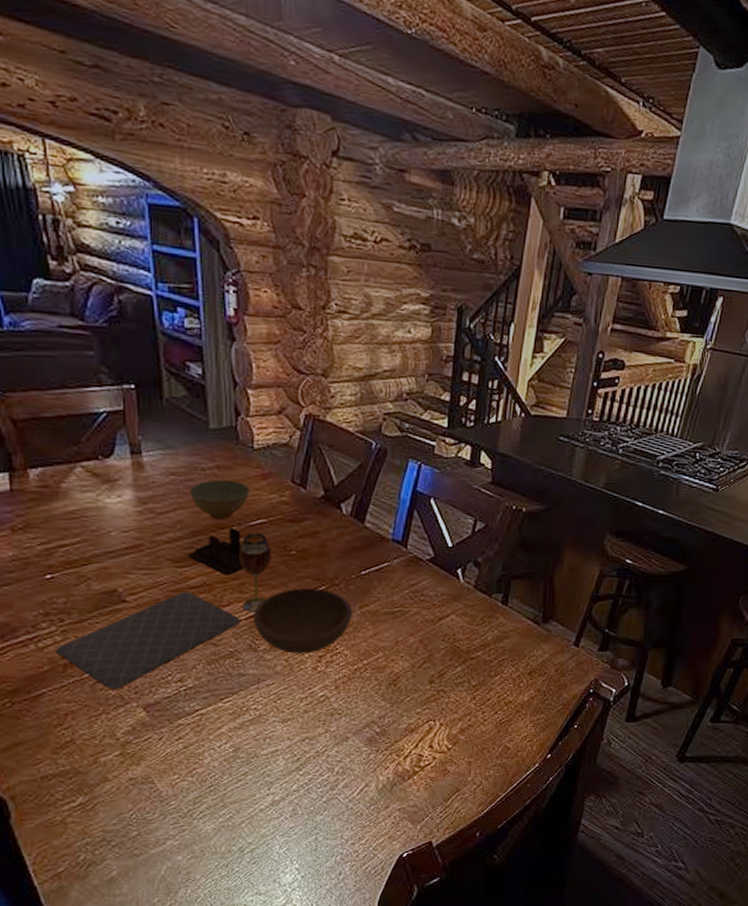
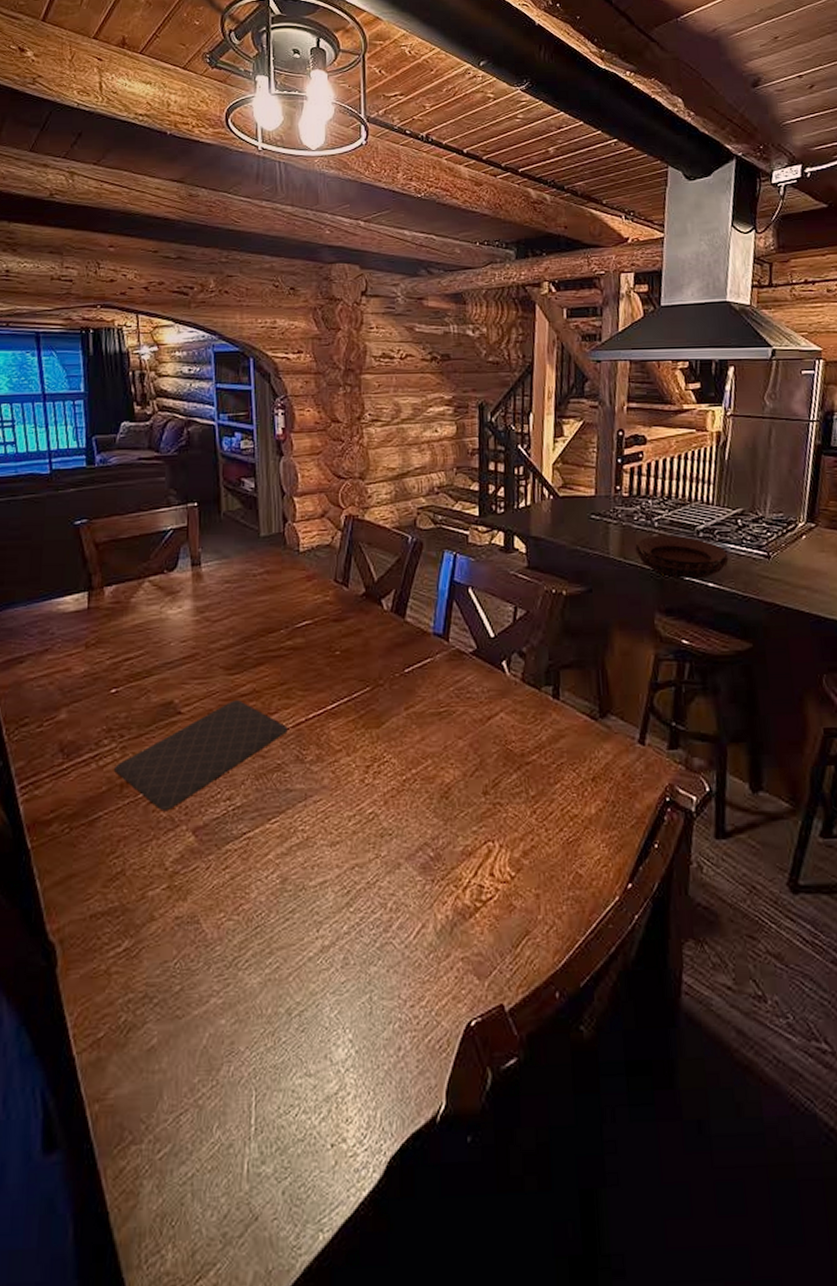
napkin holder: present [188,527,243,575] -> none [239,630,290,680]
bowl: present [190,479,250,521] -> none [242,584,296,625]
wineglass: present [238,532,272,612] -> none [285,634,317,720]
bowl: present [253,588,352,654] -> none [300,689,398,764]
decorative bowl: none [597,462,682,506] -> present [635,535,729,579]

